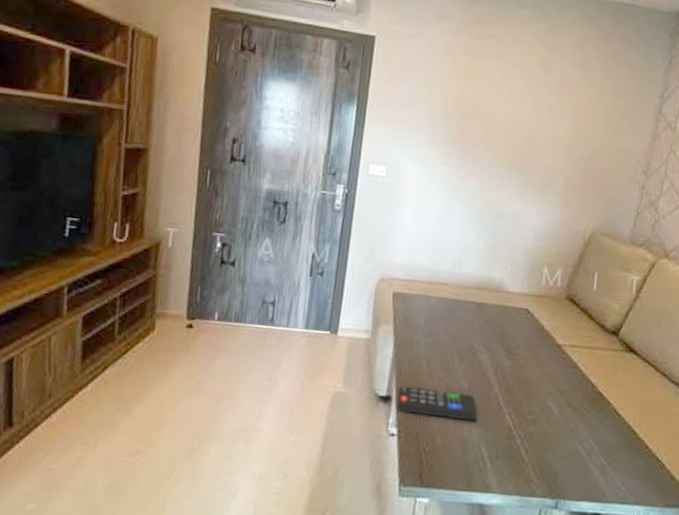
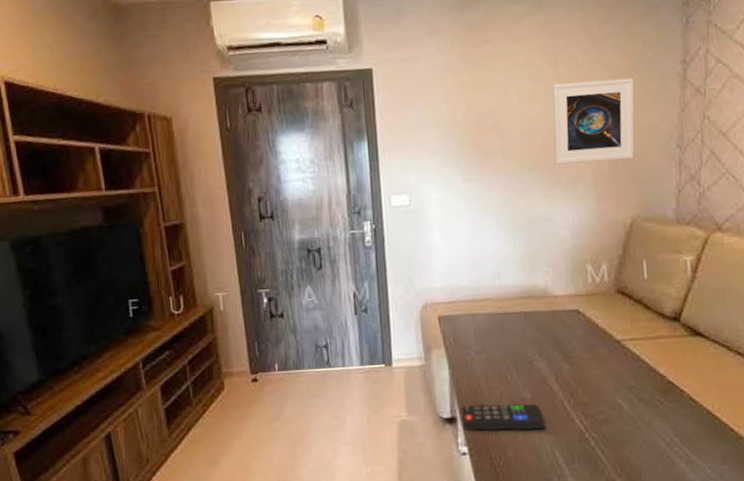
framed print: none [531,90,616,176] -> present [552,77,635,165]

